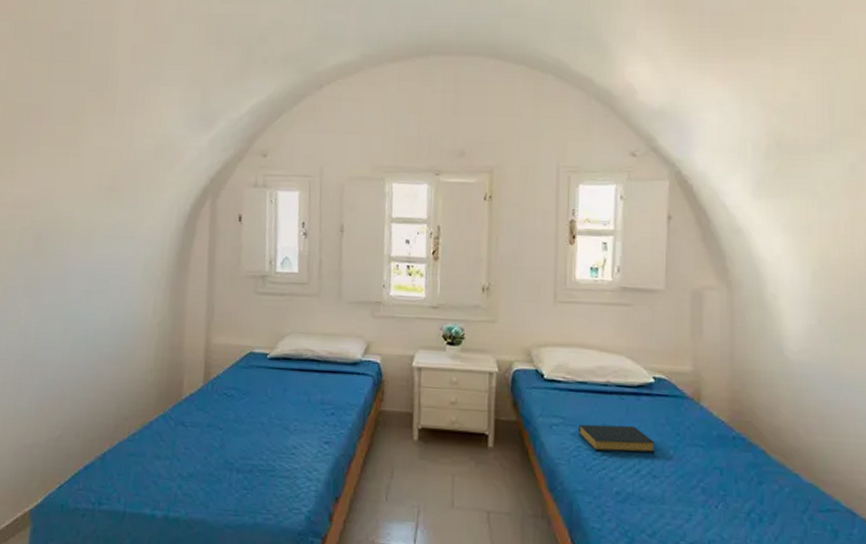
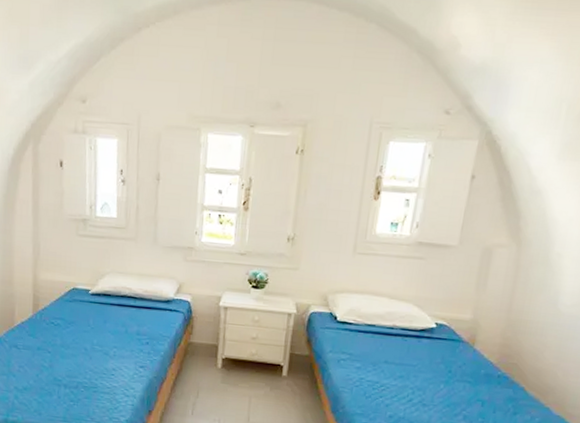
hardback book: present [579,424,656,453] -> none [363,360,430,386]

